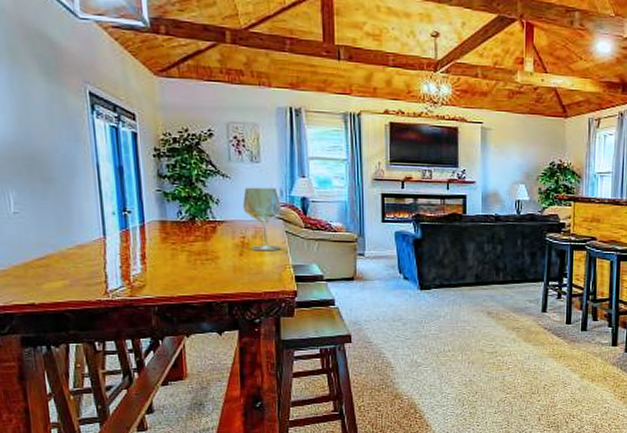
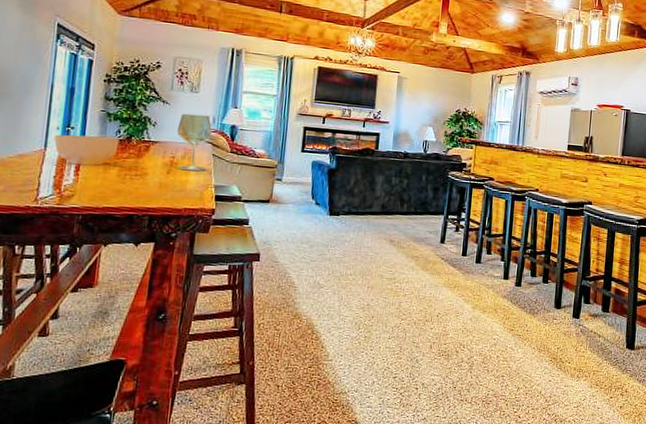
bowl: none [111,219,183,253] -> present [54,134,119,166]

